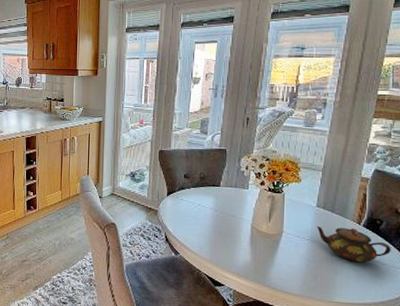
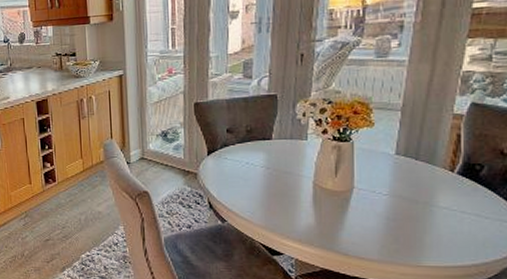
teapot: present [317,226,391,263] -> none [397,176,496,218]

